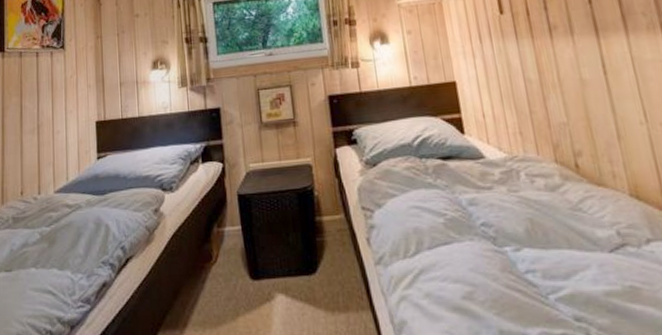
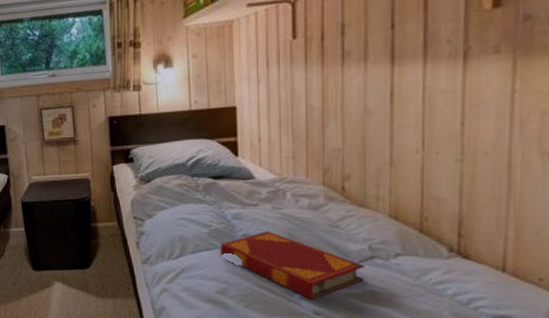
hardback book: none [459,218,621,301] -> present [220,231,364,299]

